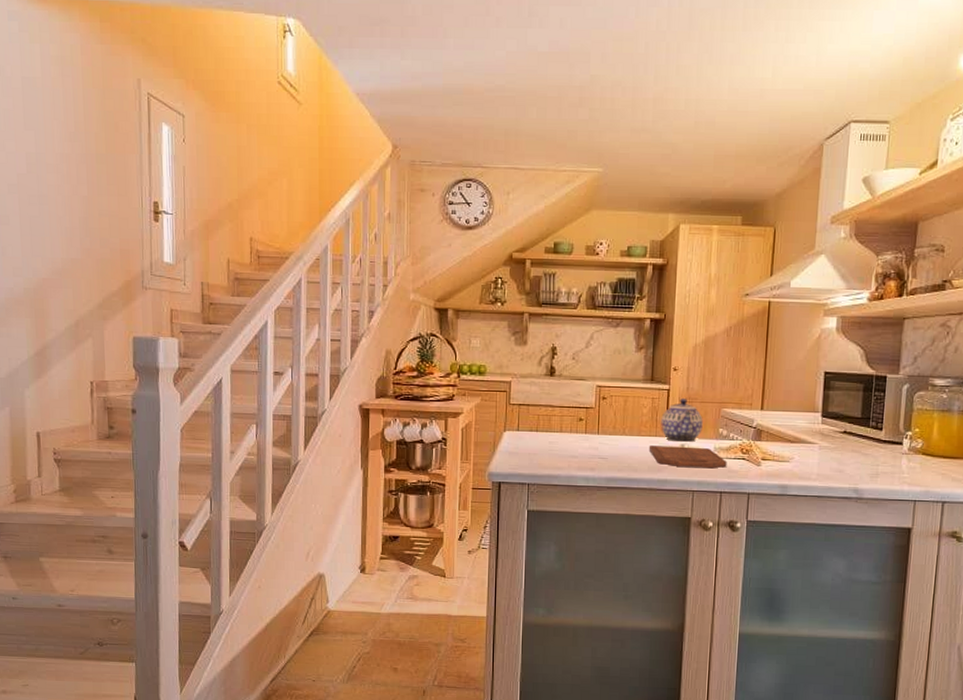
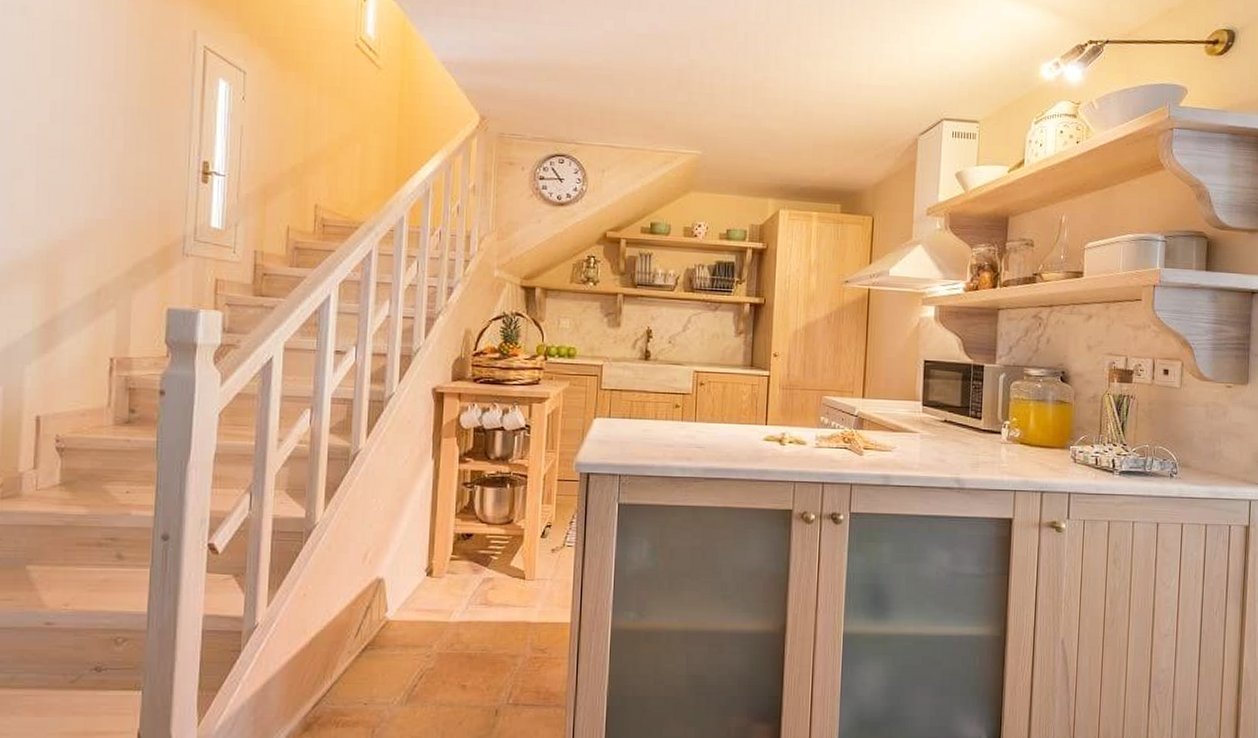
cutting board: present [648,445,727,469] -> none [748,434,829,458]
teapot: present [660,398,703,442] -> none [760,385,804,430]

